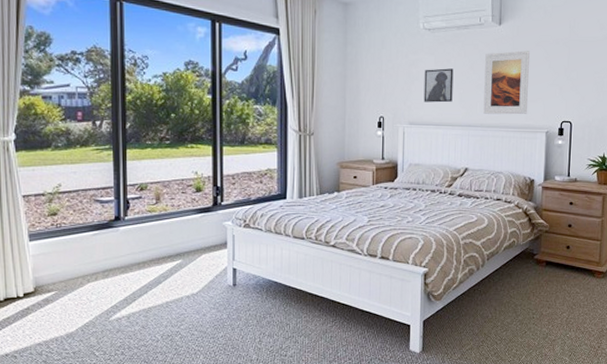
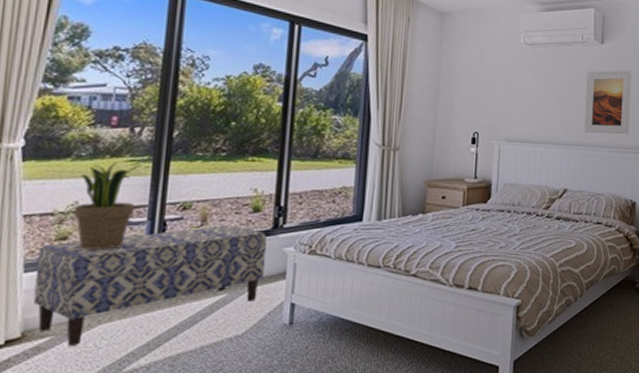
bench: none [37,203,209,298] -> present [32,225,267,345]
potted plant: none [59,151,106,224] -> present [74,162,143,250]
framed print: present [423,68,454,103] -> none [522,84,554,120]

